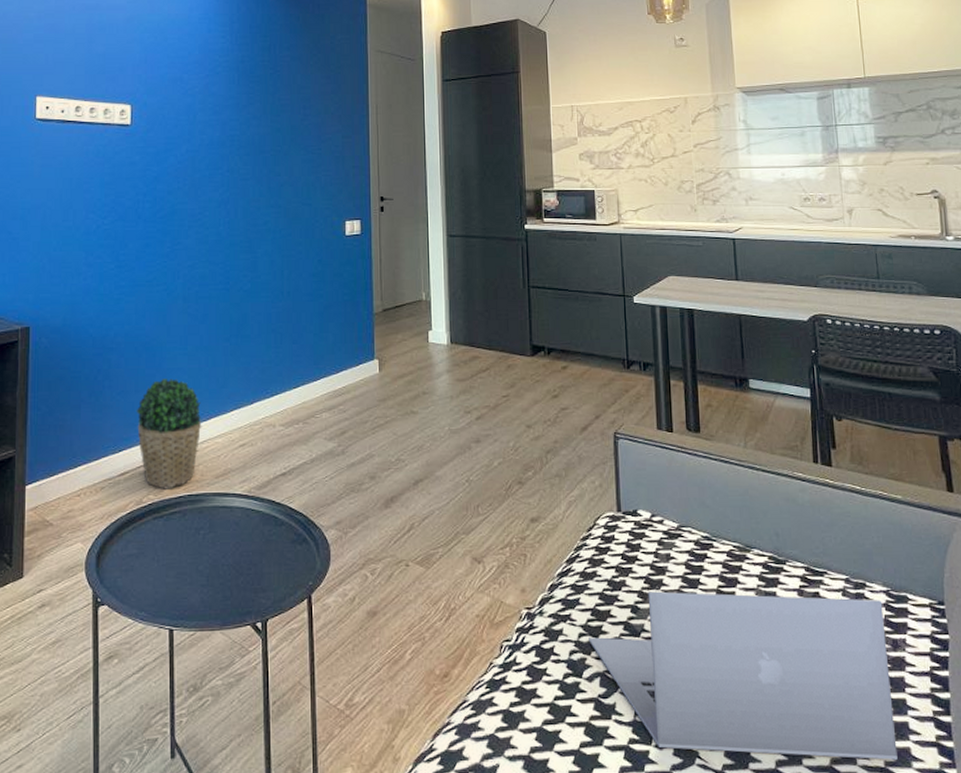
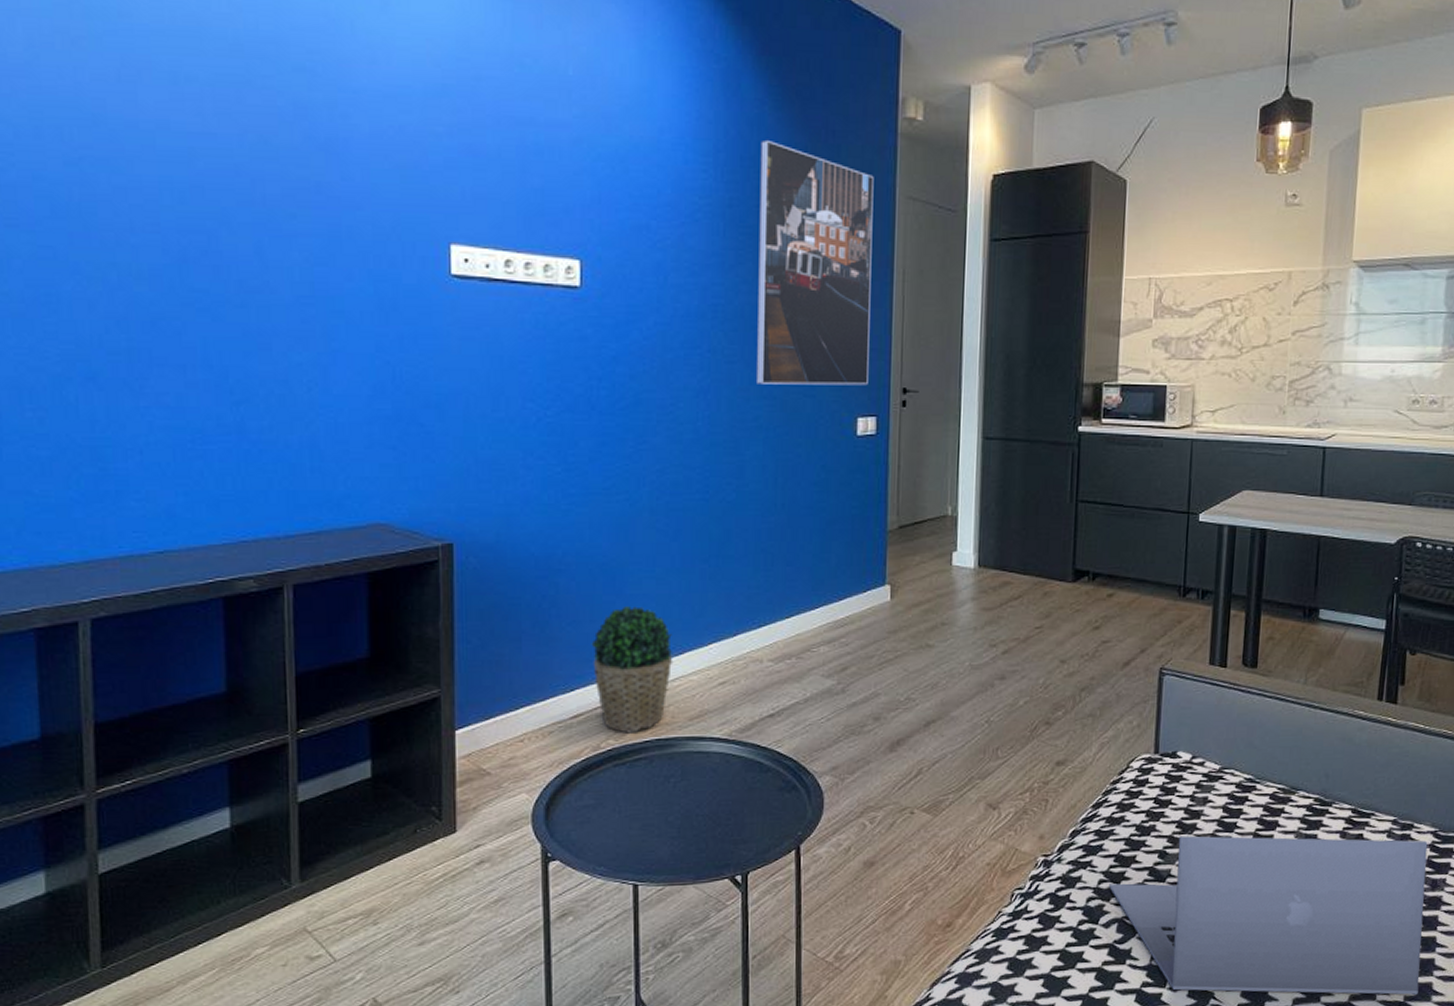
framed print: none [264,14,353,196] -> present [757,141,874,386]

